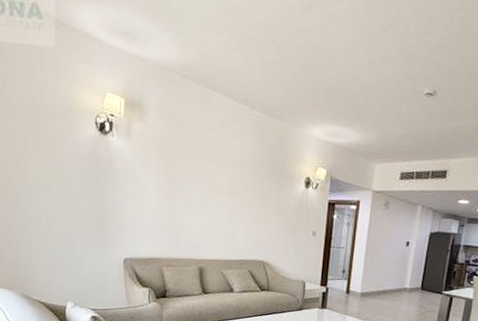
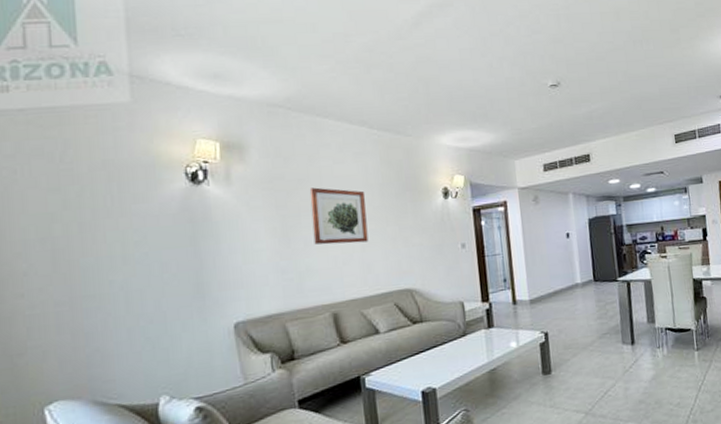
wall art: none [192,155,239,213] -> present [309,187,369,245]

